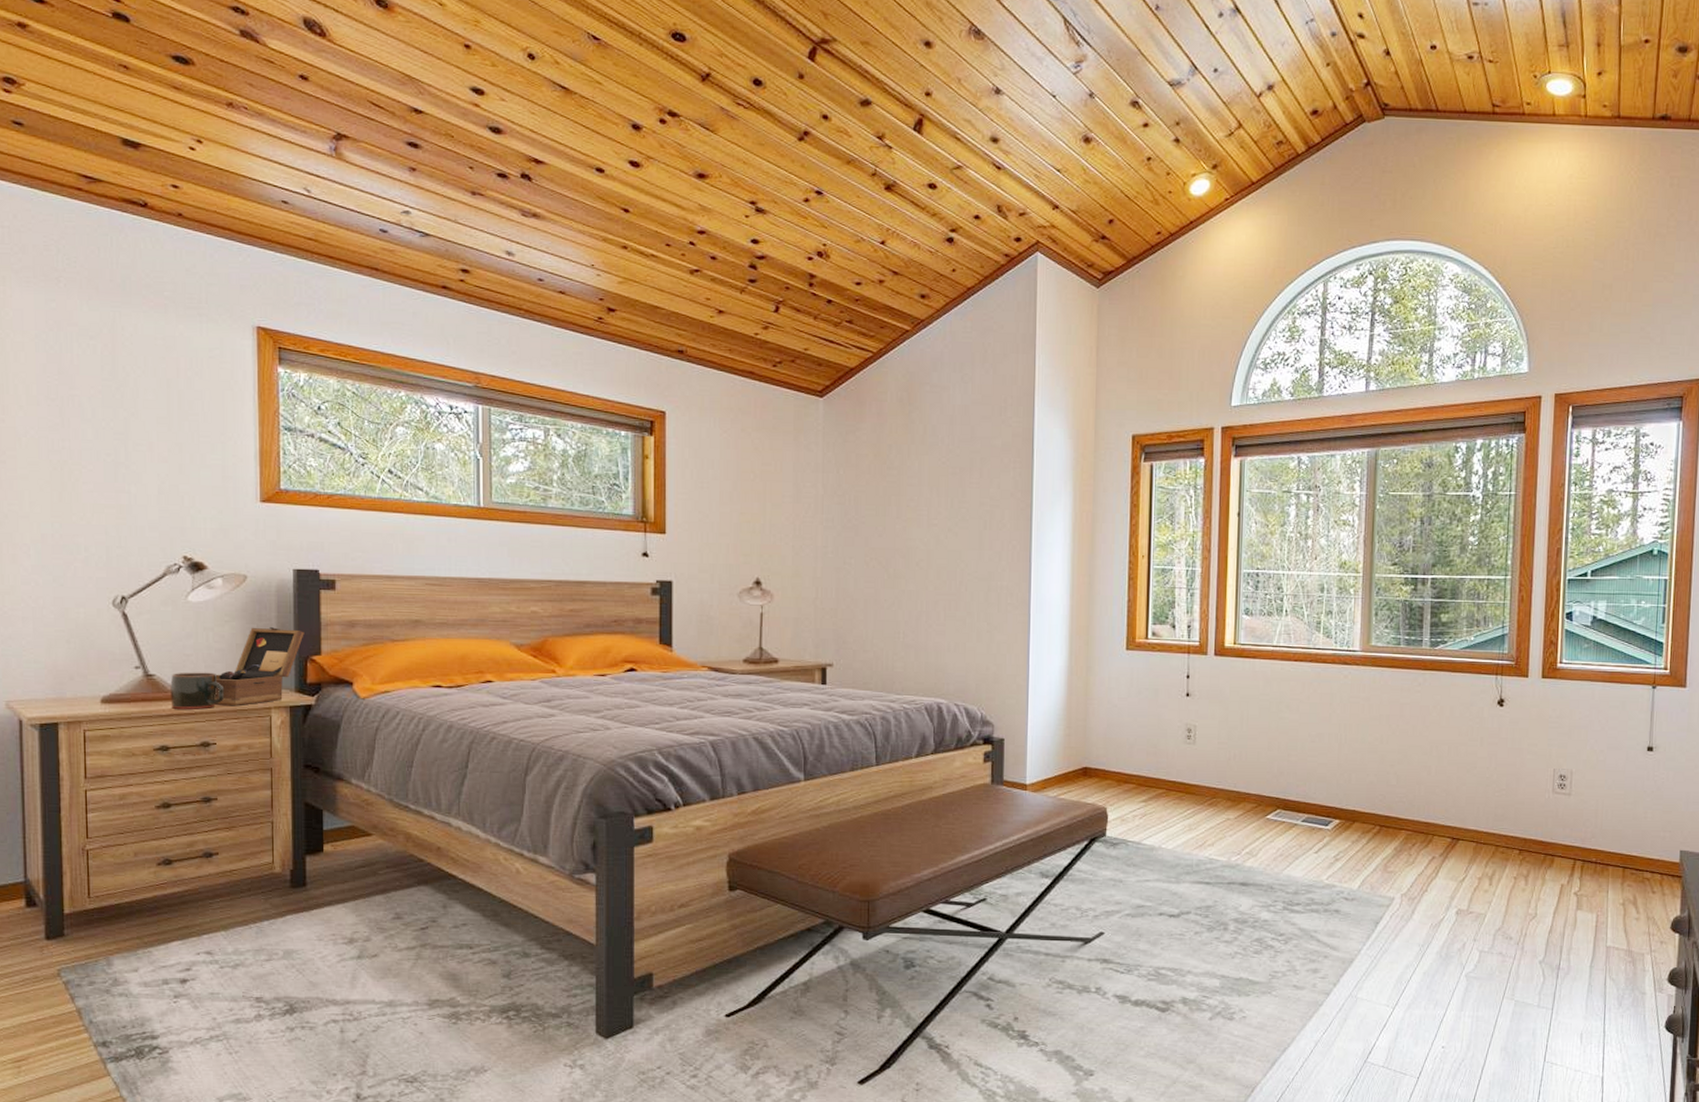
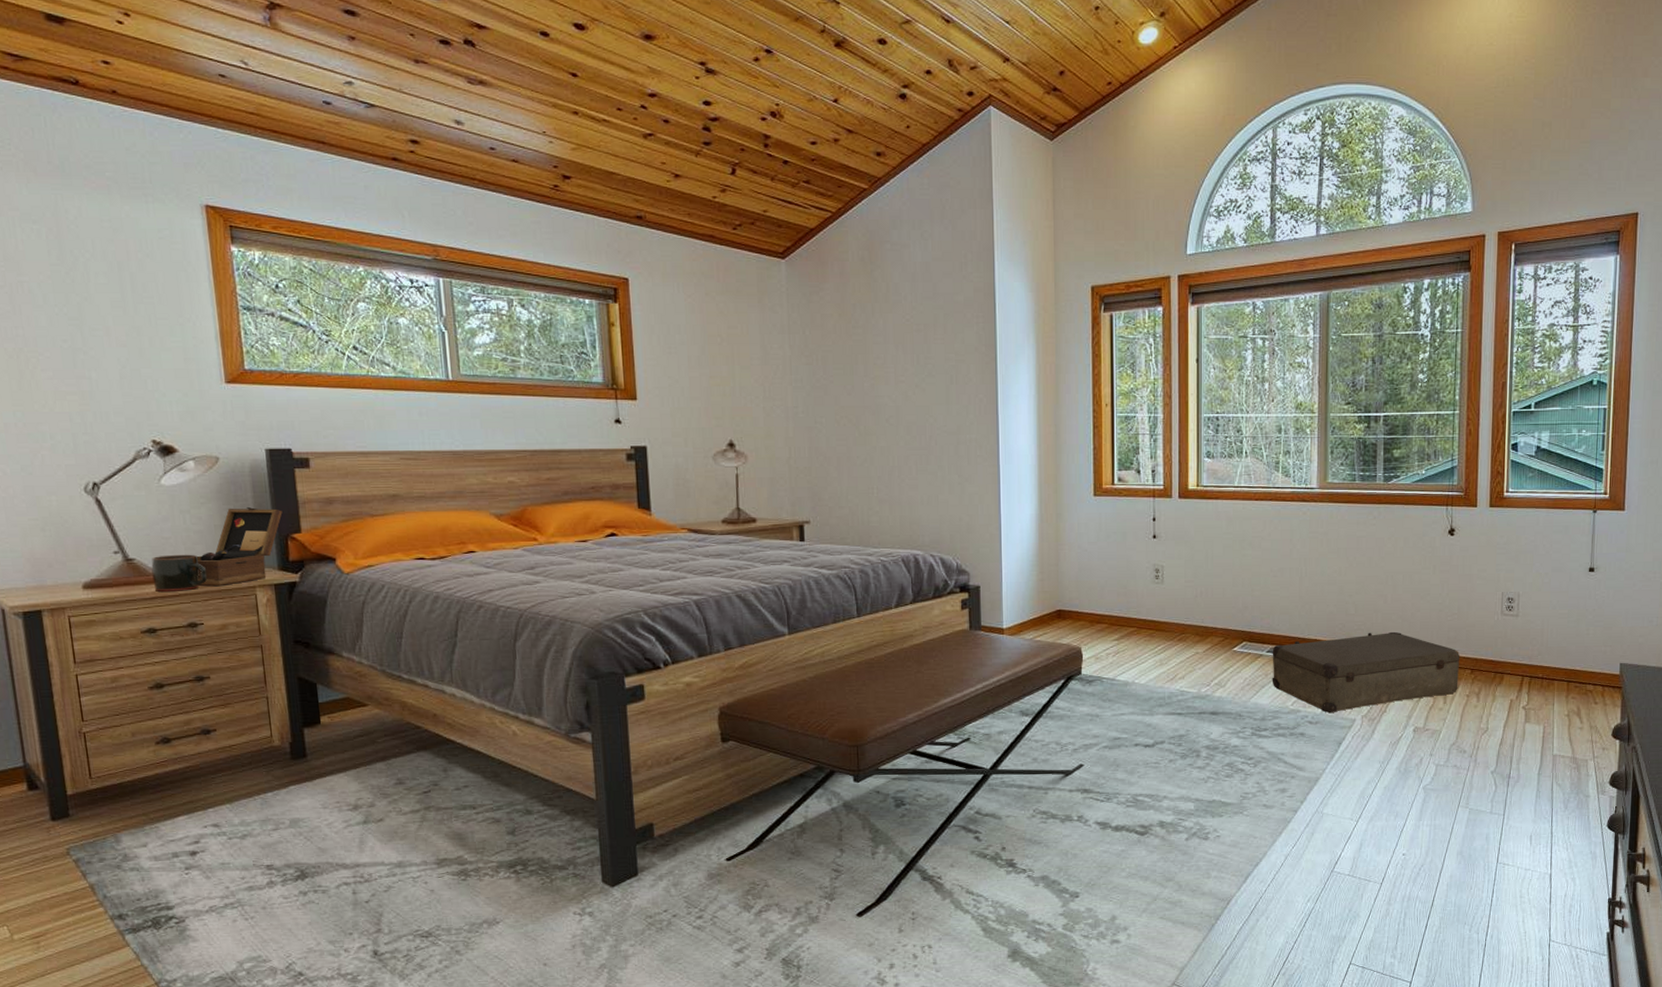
suitcase: none [1306,805,1508,890] -> present [1272,631,1460,714]

